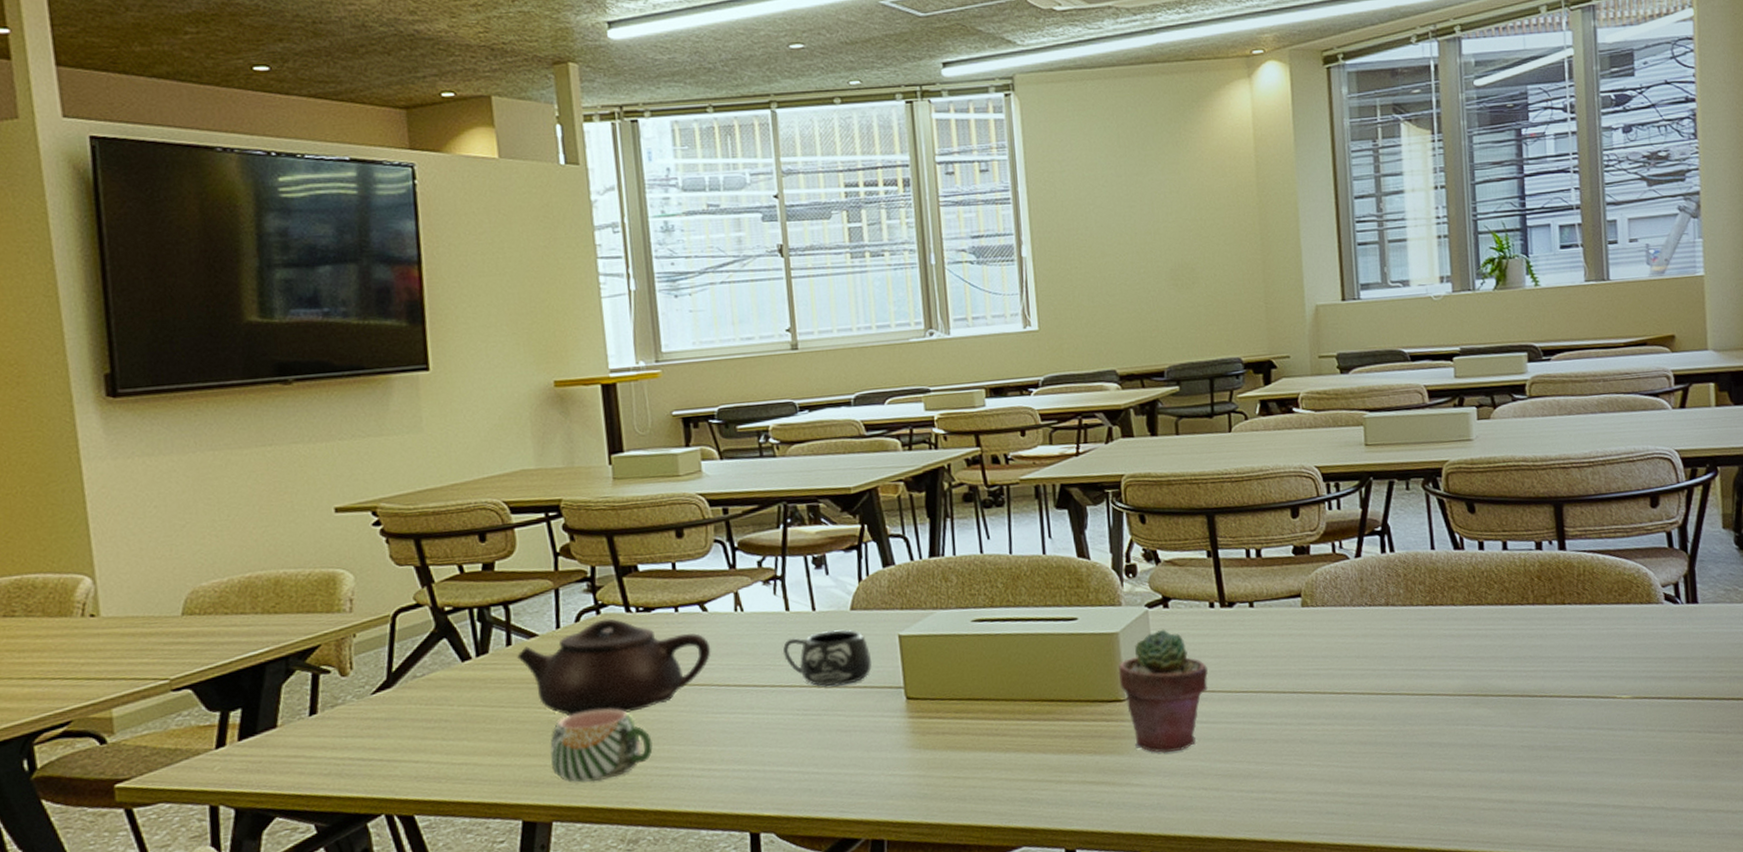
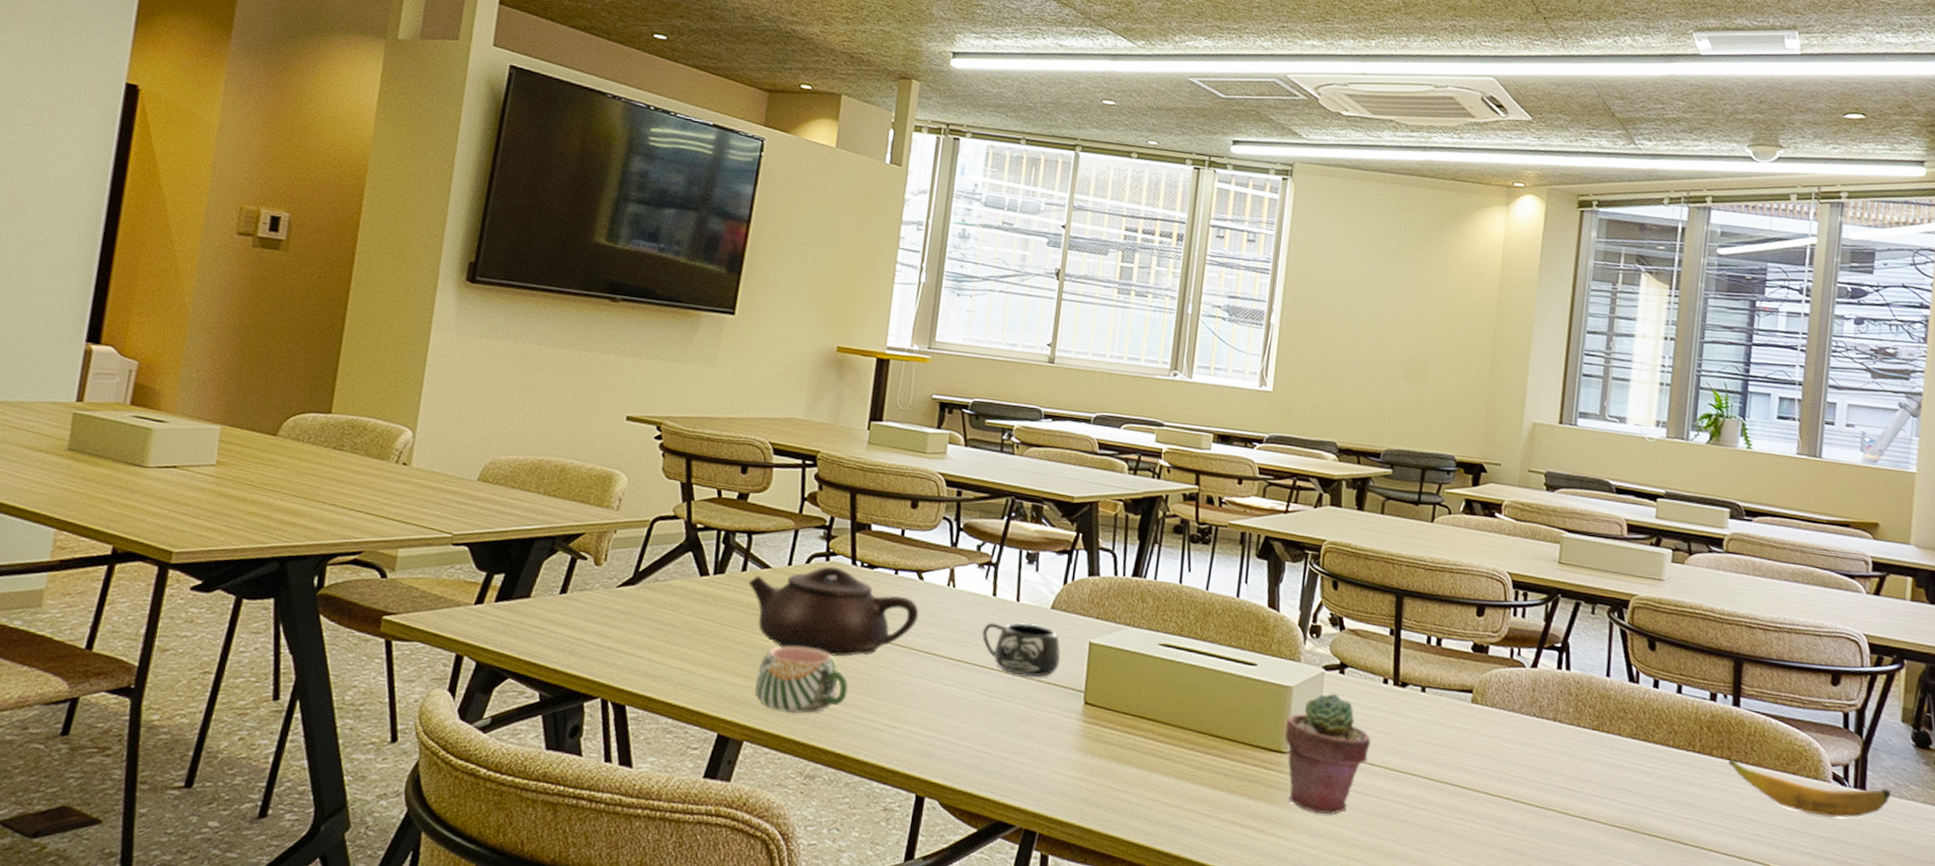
banana: none [1562,597,1722,640] -> present [1727,759,1892,818]

